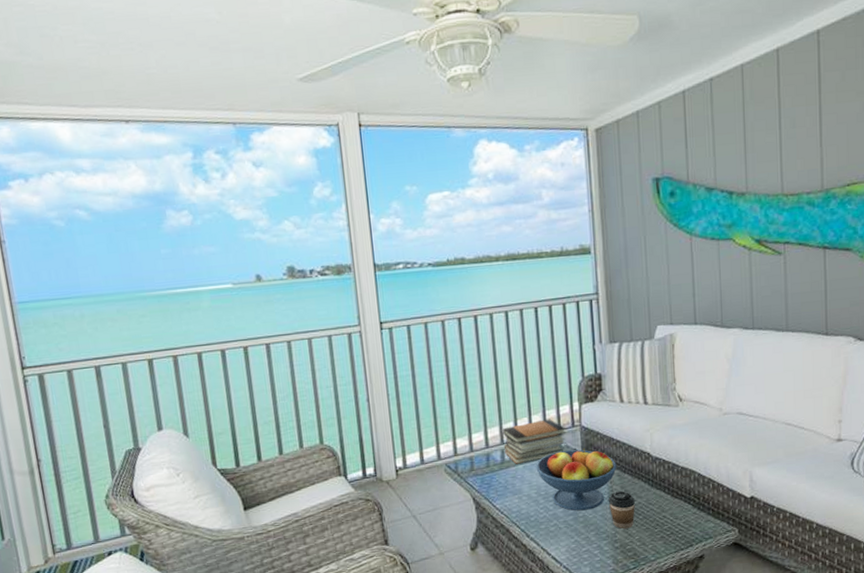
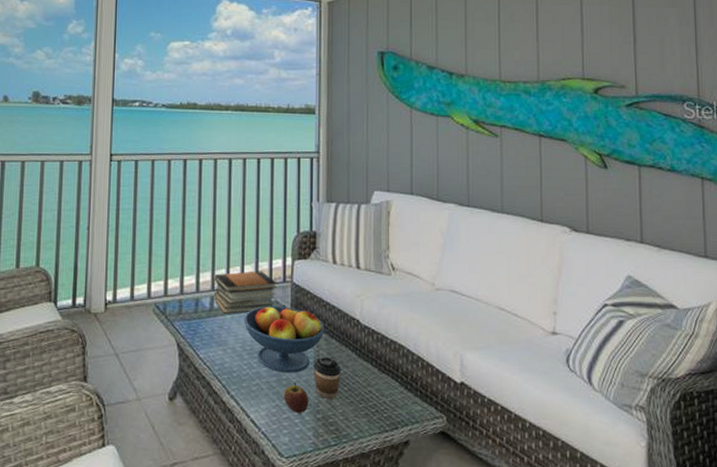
apple: none [581,518,607,545] -> present [283,382,309,413]

